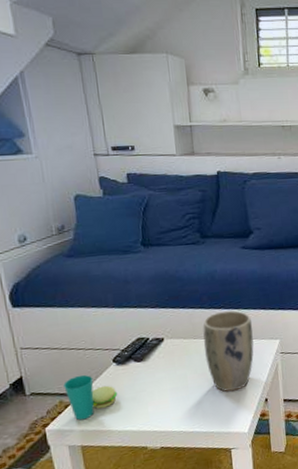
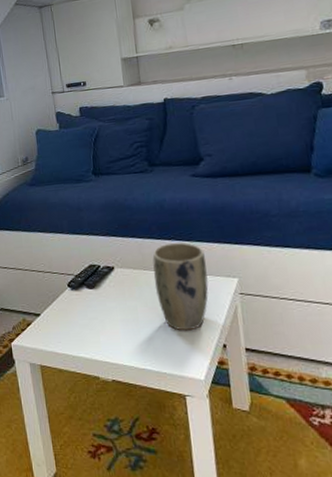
cup: present [63,374,118,421] -> none [26,296,72,340]

